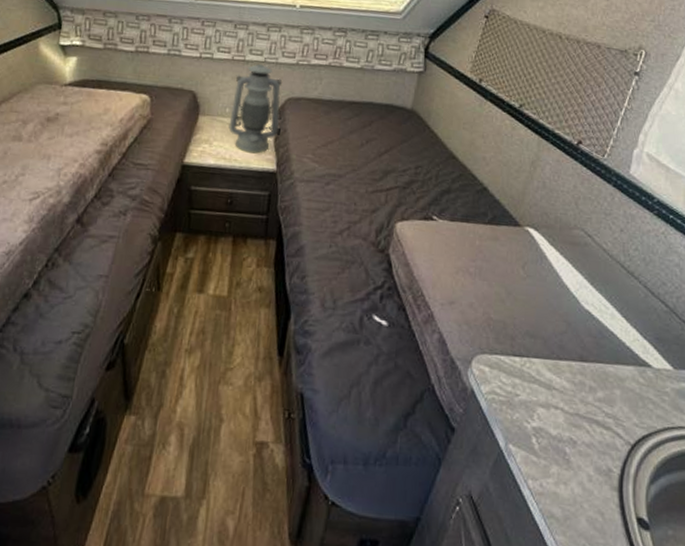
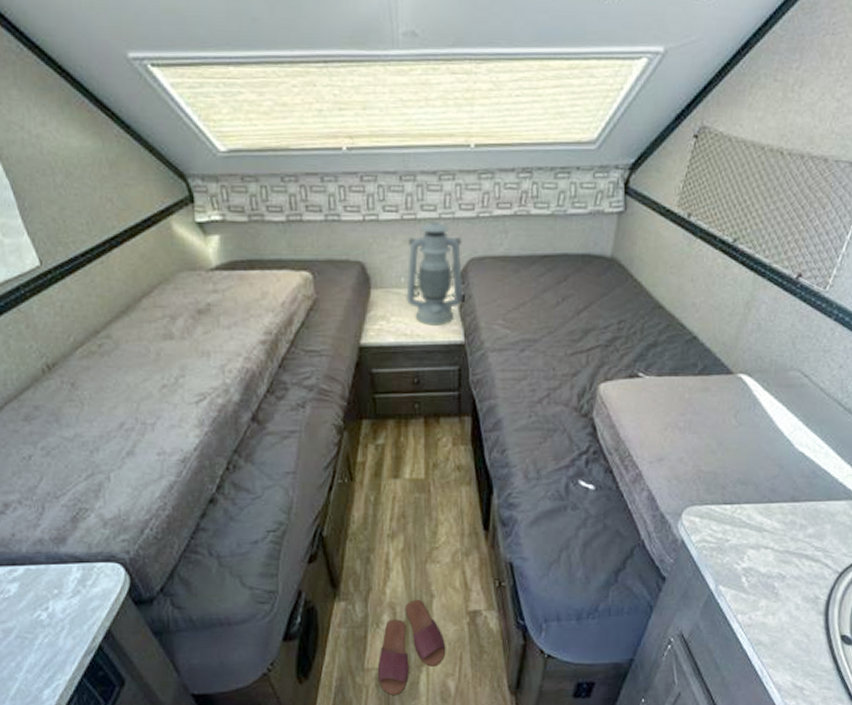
slippers: none [156,422,229,529] -> present [377,599,445,695]

